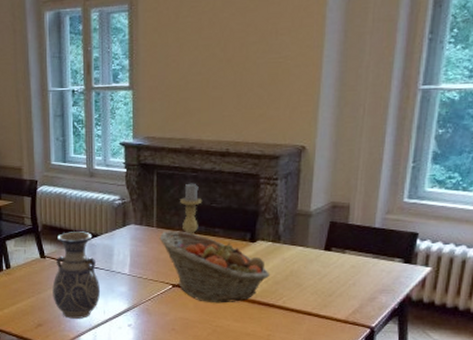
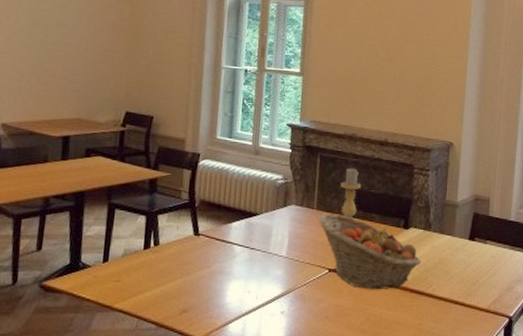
vase: present [52,231,101,319] -> none [202,209,255,304]

